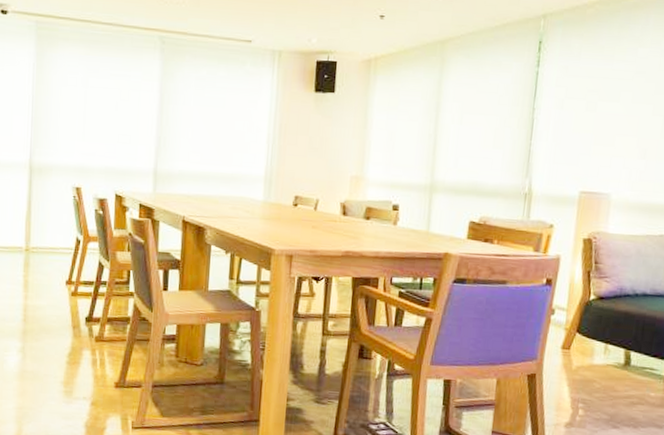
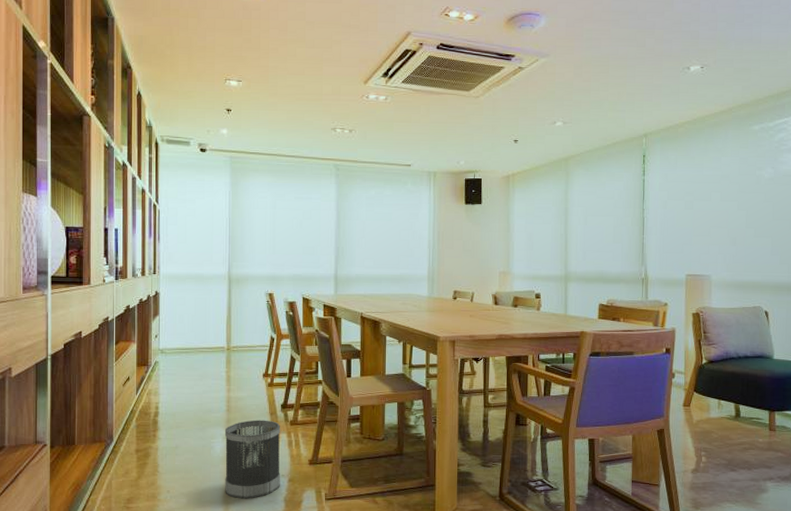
wastebasket: none [18,332,84,422] -> present [224,420,281,499]

